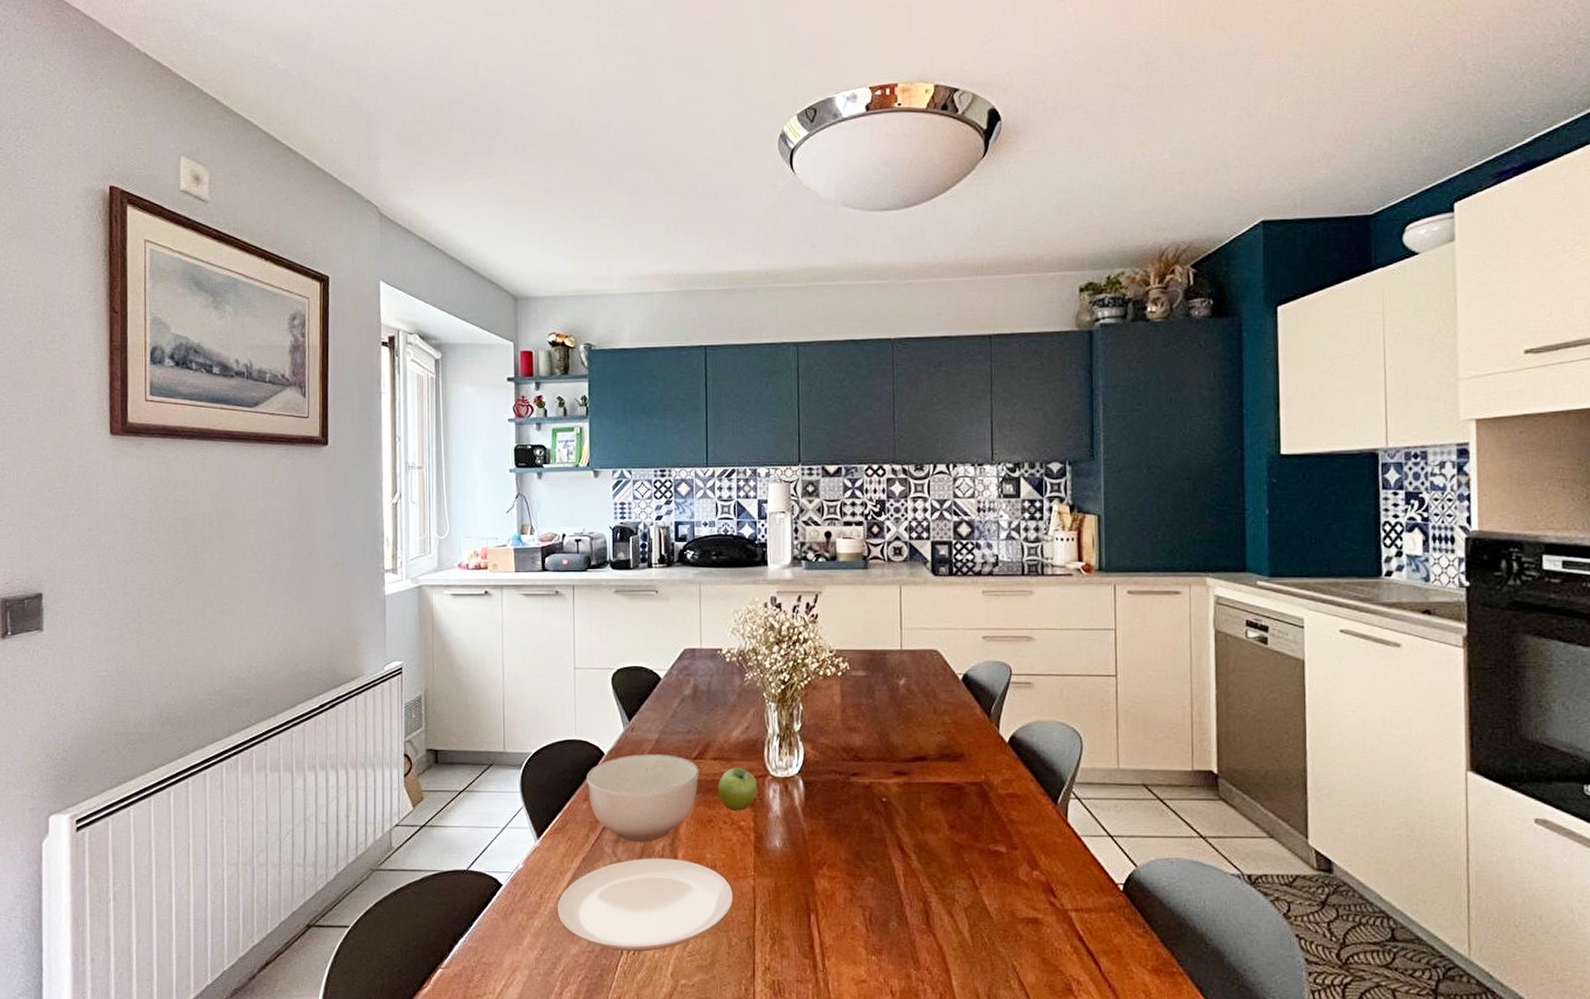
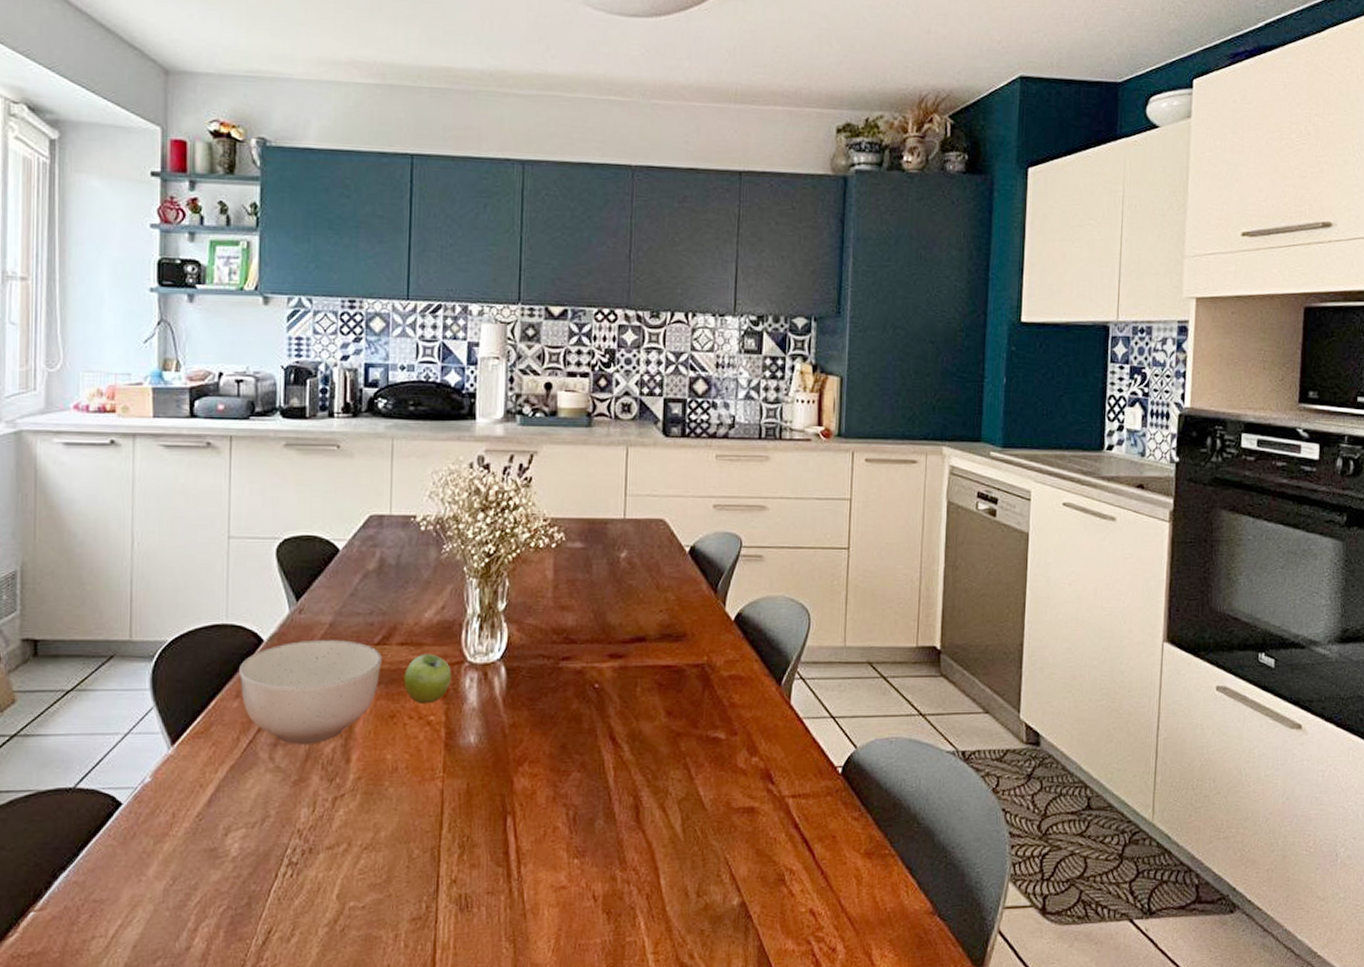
plate: present [557,858,733,951] -> none [194,761,417,874]

